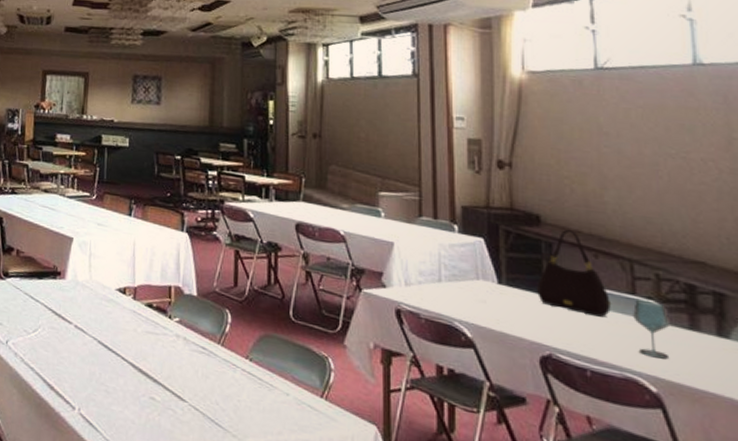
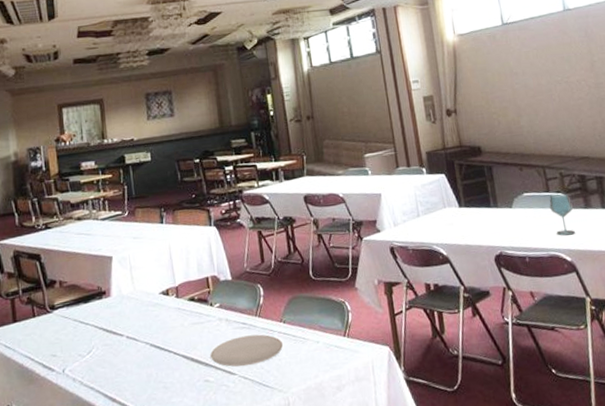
plate: none [161,360,246,398] -> present [210,334,284,367]
handbag: present [537,229,612,317] -> none [485,152,536,215]

